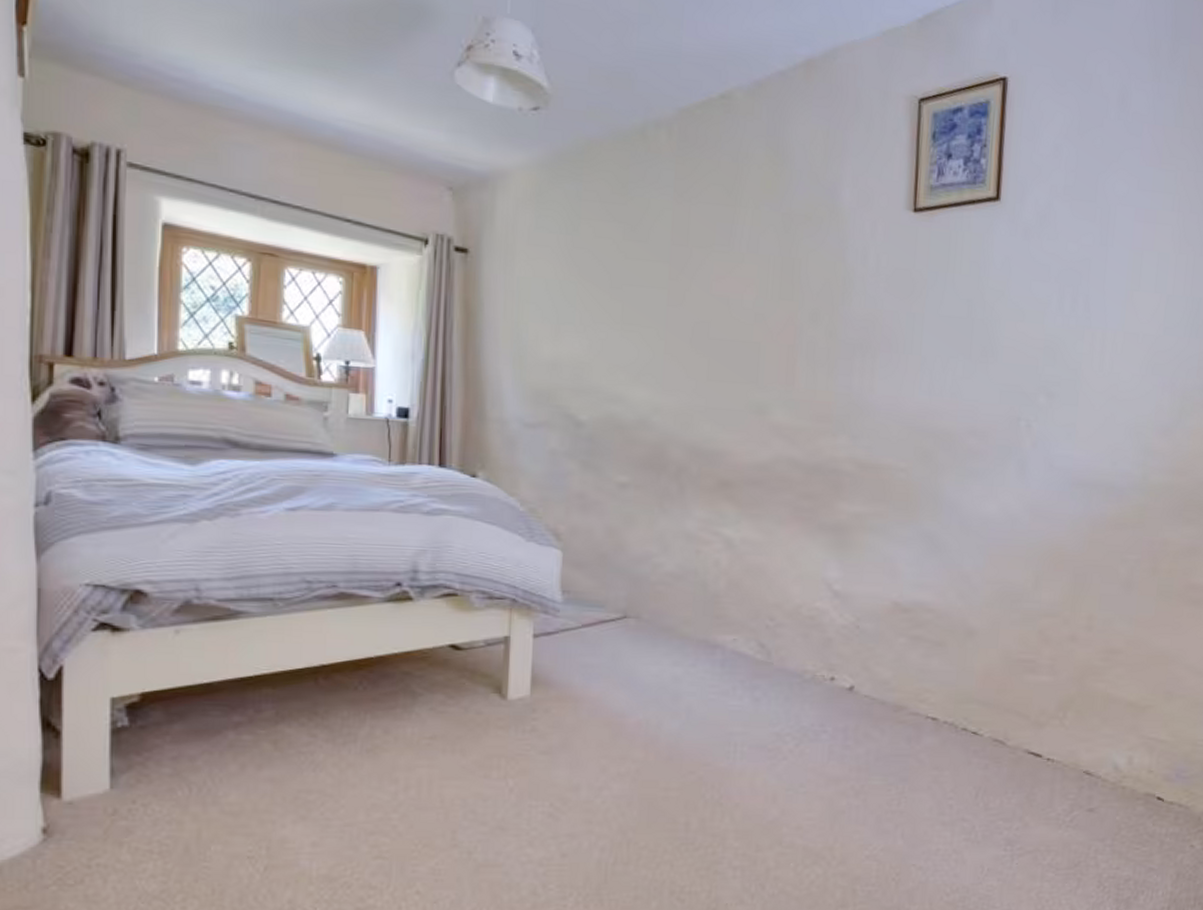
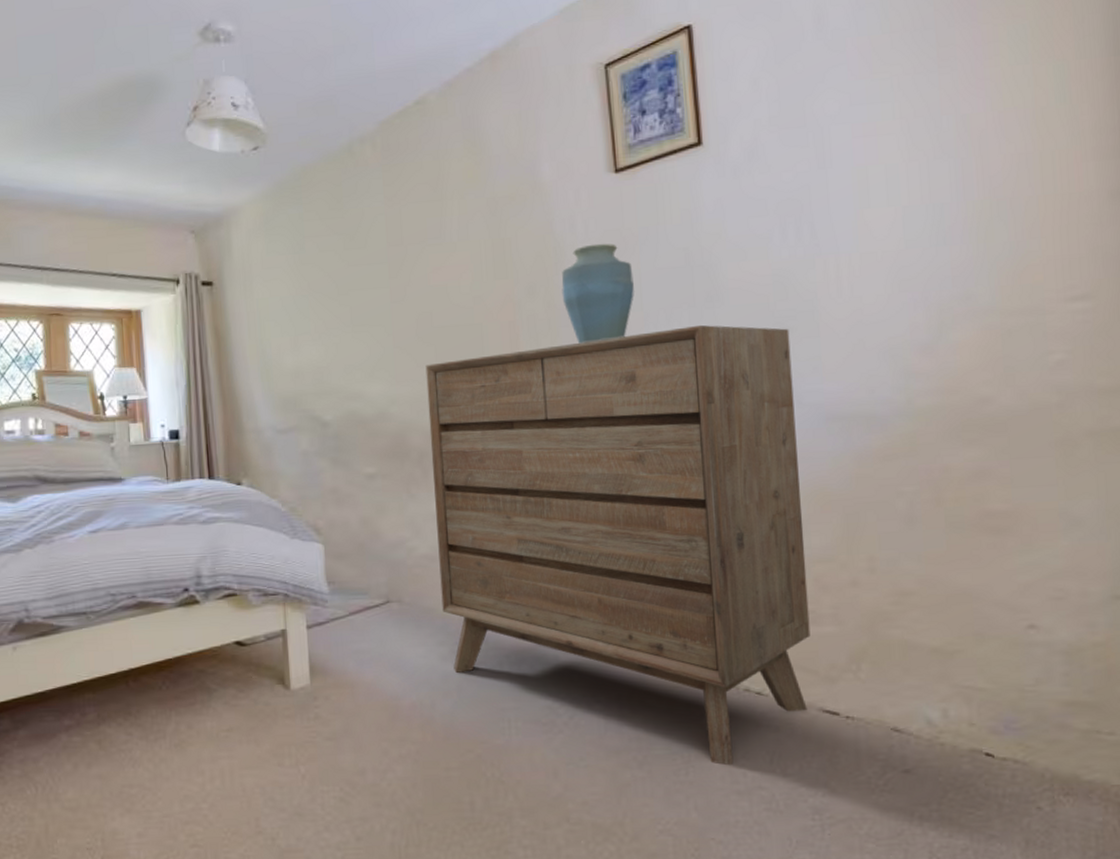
dresser: none [681,376,1052,797] -> present [425,324,811,765]
vase: none [844,280,917,379] -> present [561,243,634,344]

